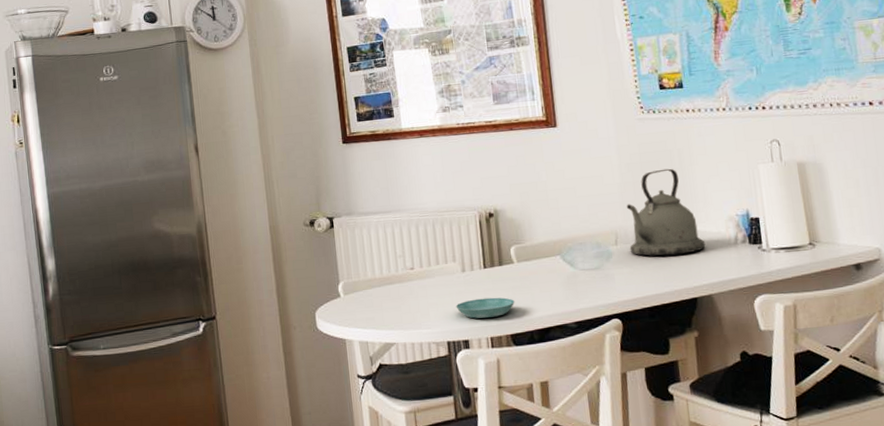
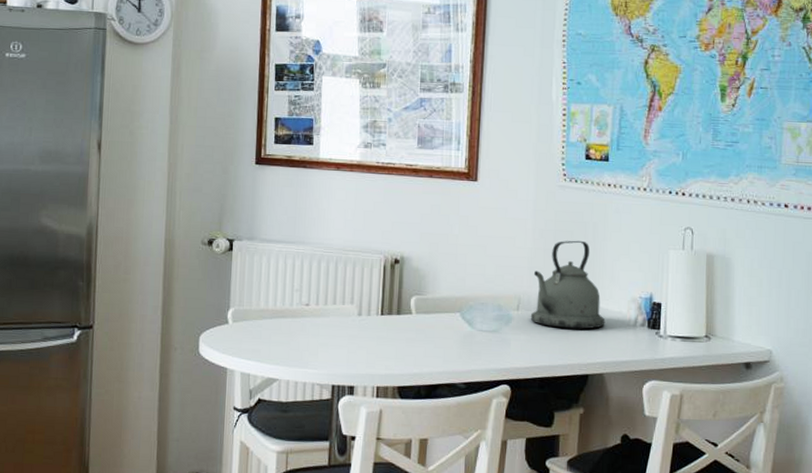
saucer: present [456,297,515,319] -> none [346,345,407,367]

